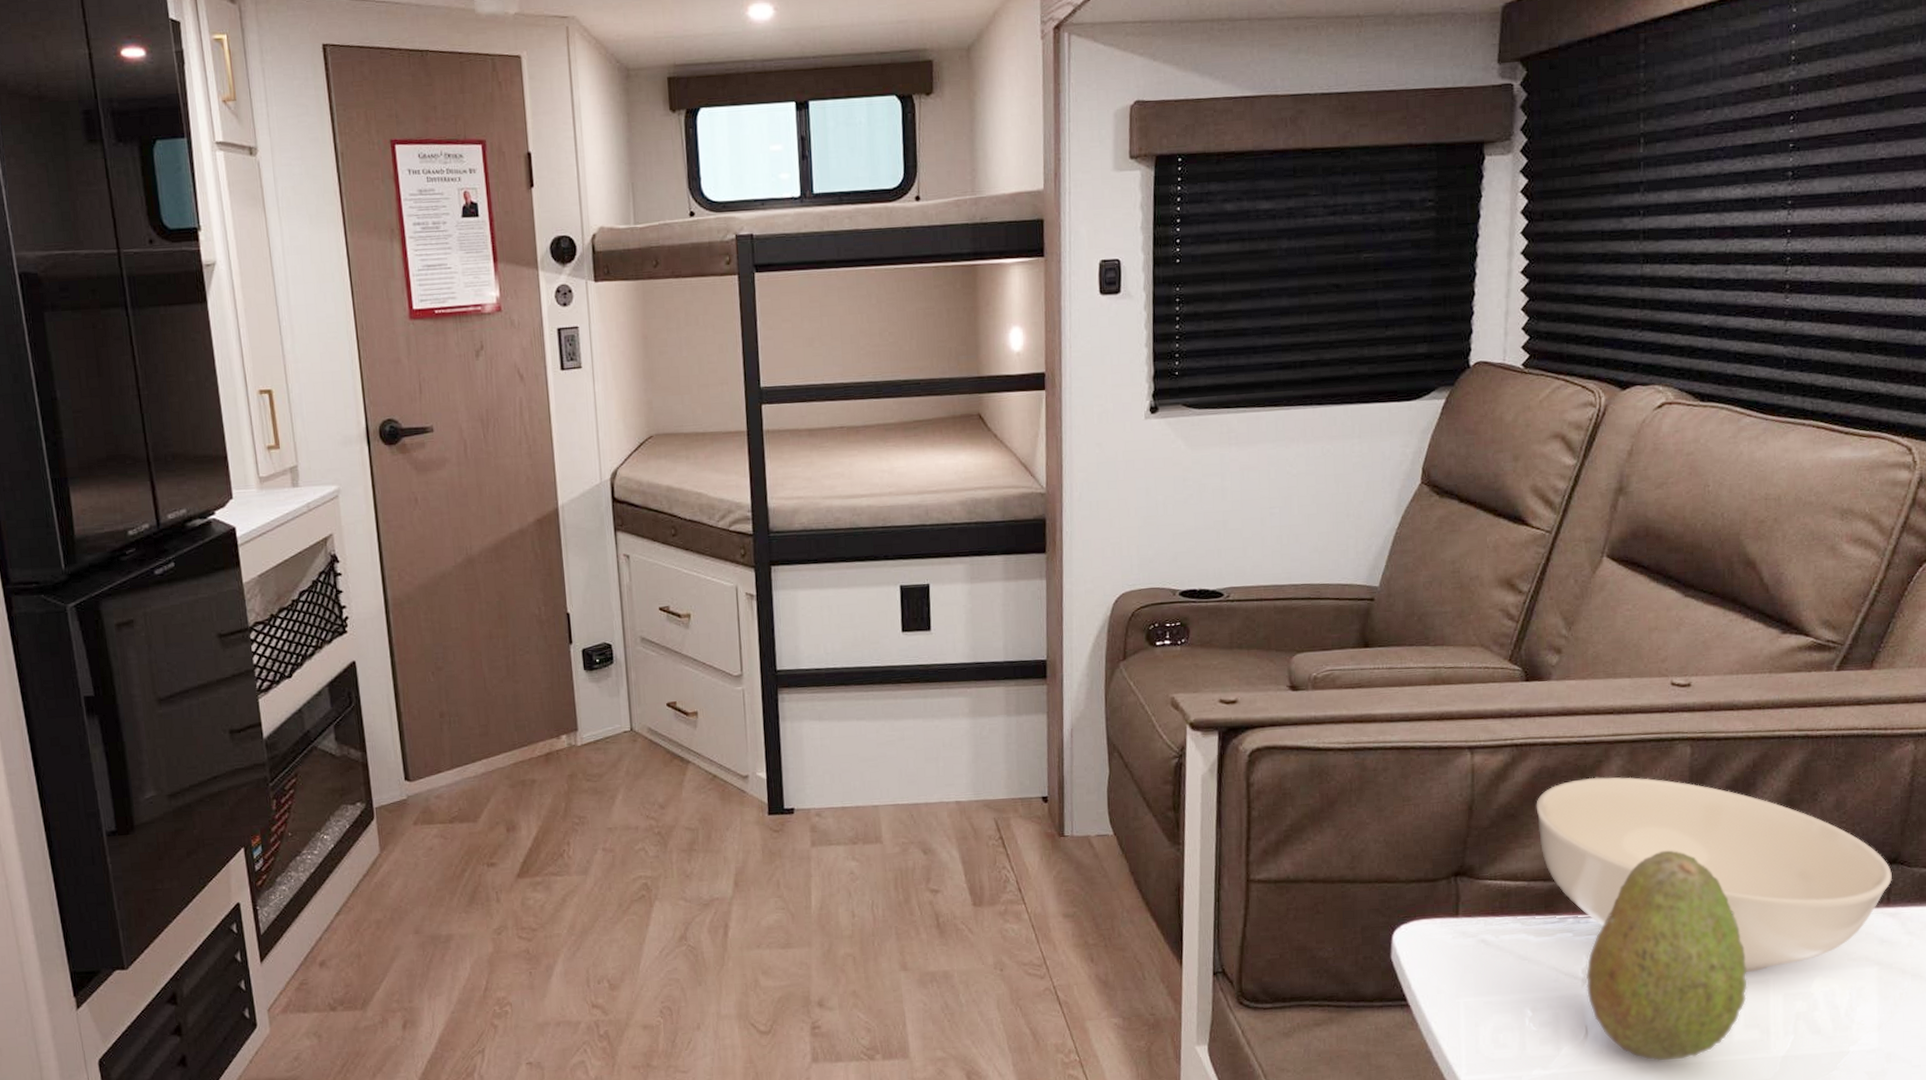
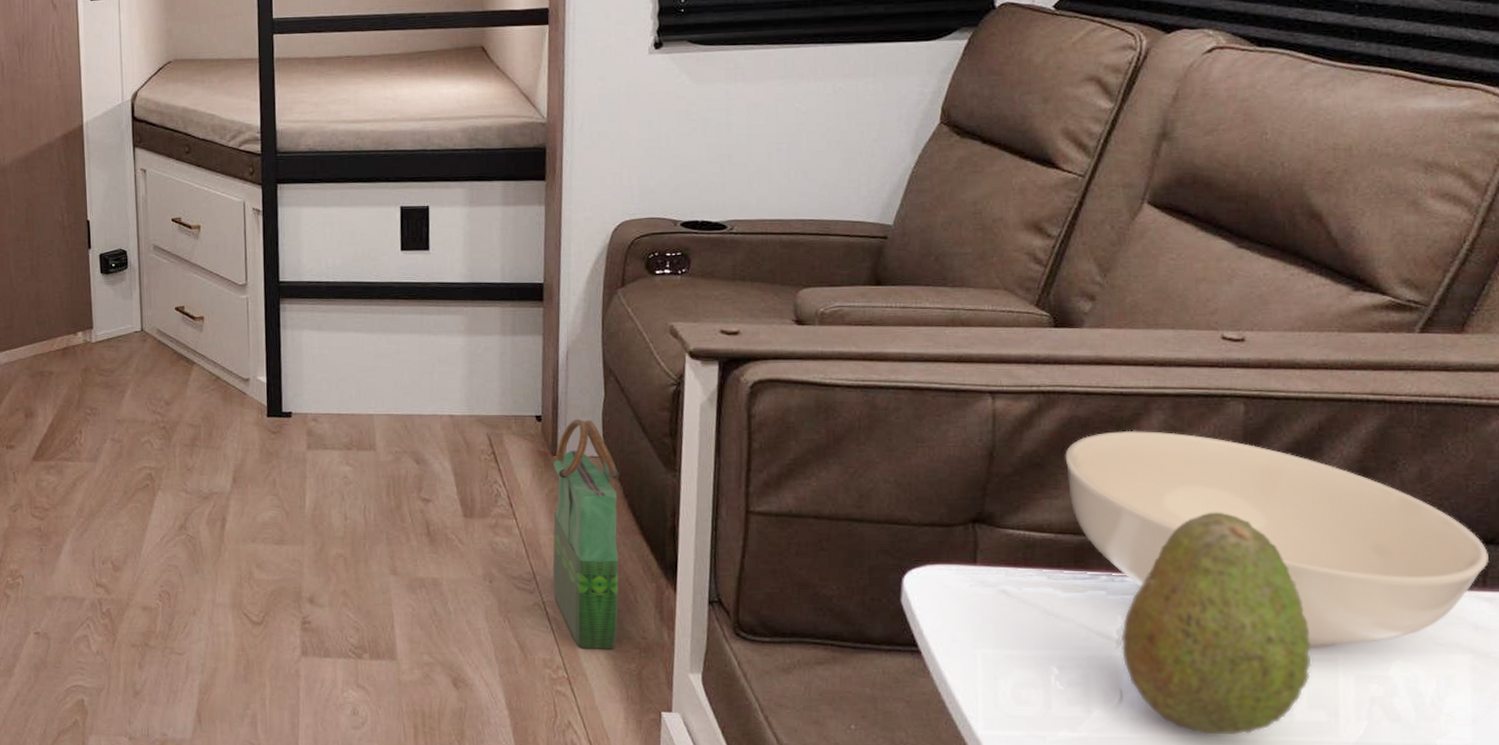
tote bag: none [1061,797,1127,1030] -> present [552,418,620,649]

